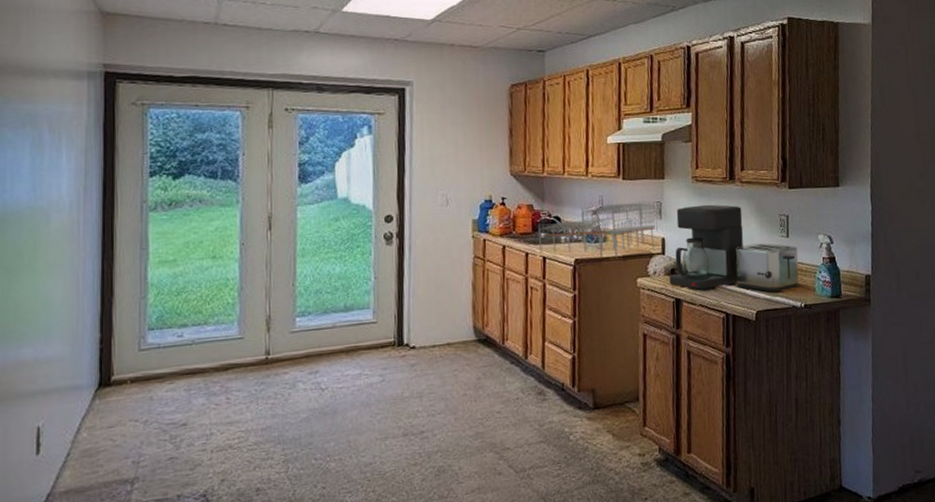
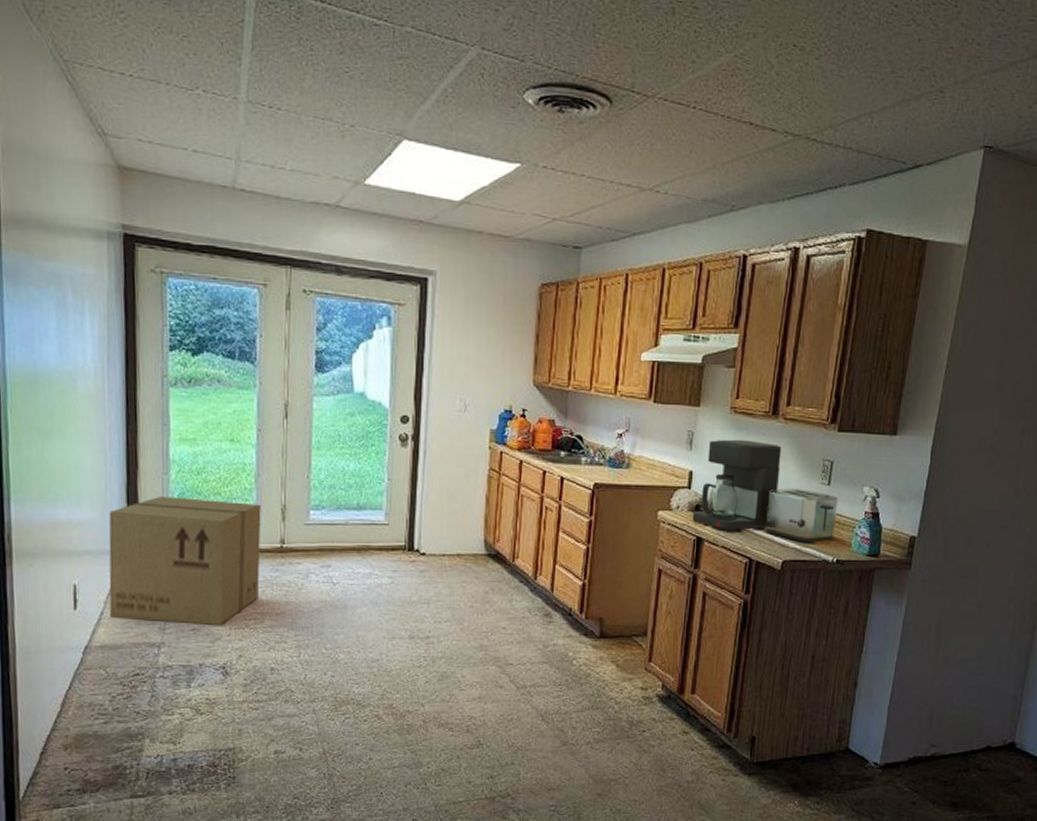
cardboard box: none [77,317,245,458] -> present [108,495,261,625]
architectural model: present [538,201,658,258] -> none [558,428,687,487]

